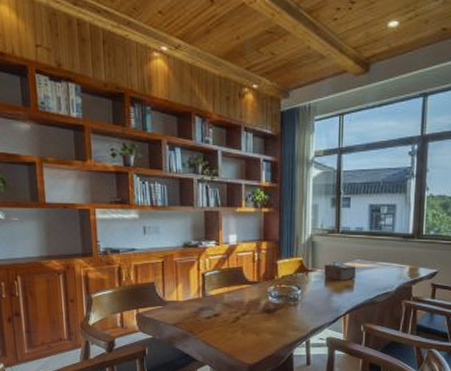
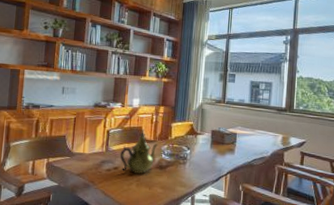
teapot: none [219,269,264,319] -> present [120,128,159,174]

